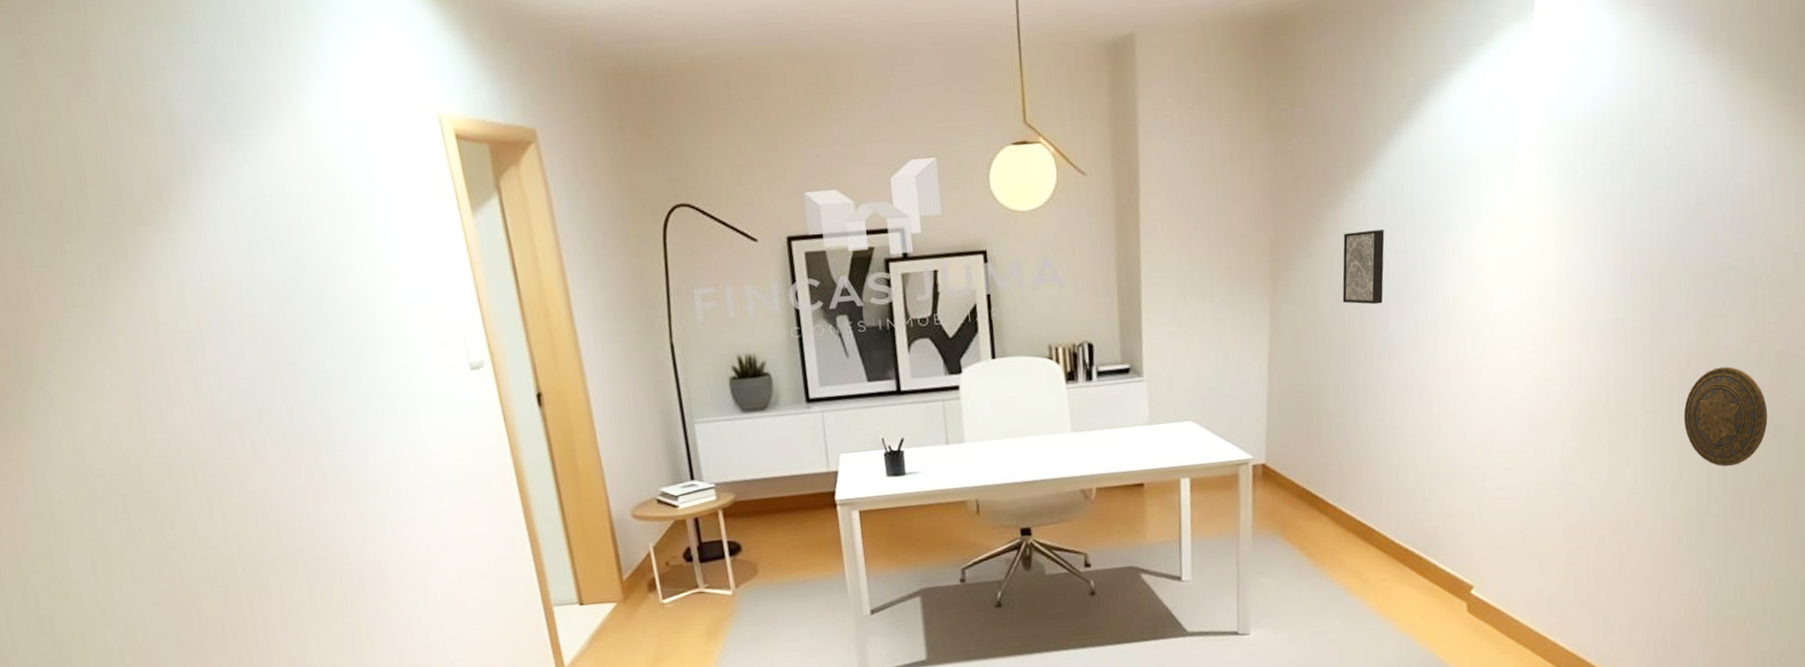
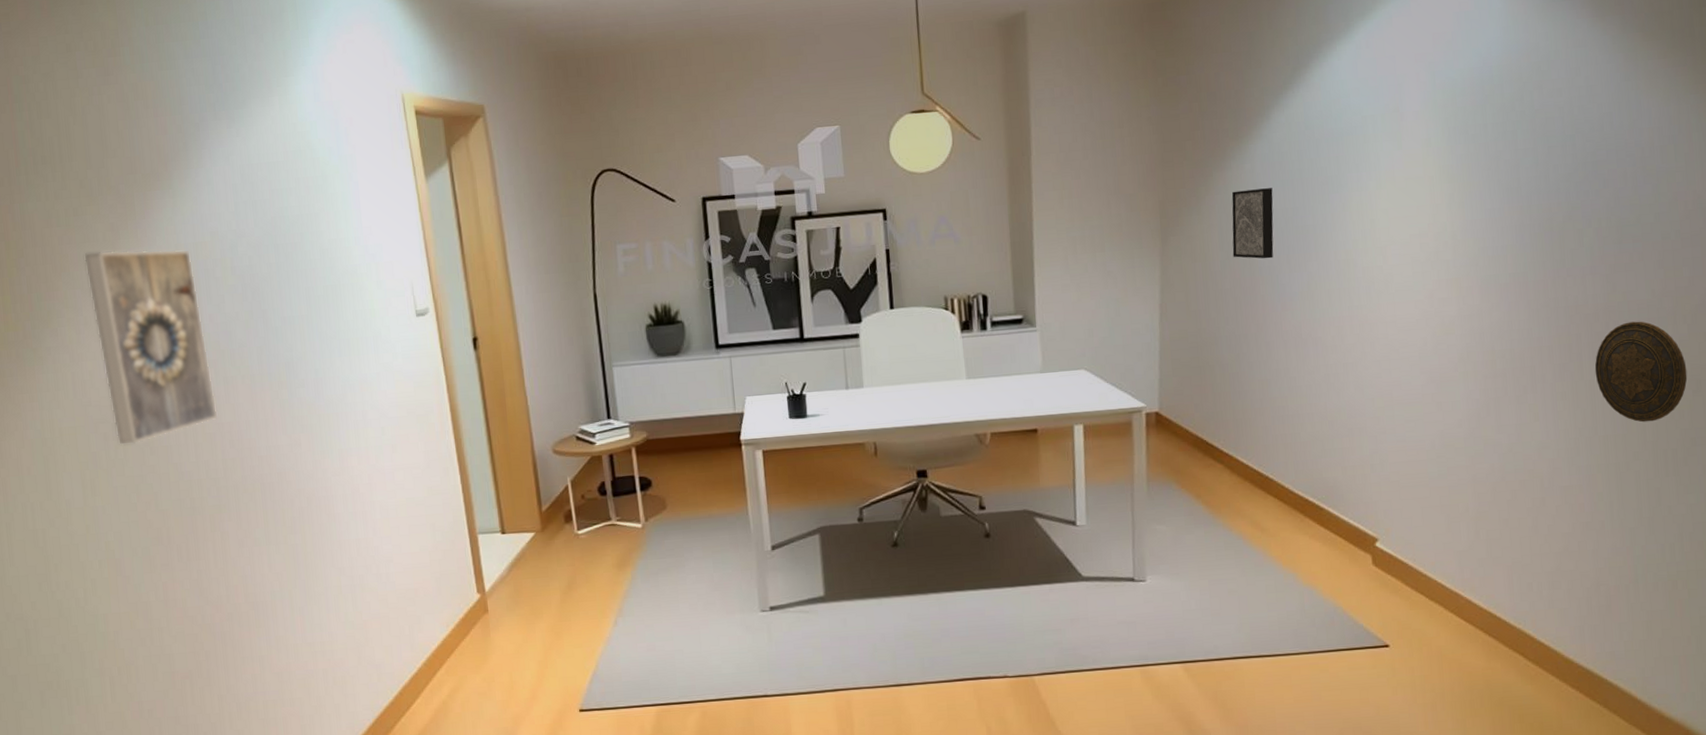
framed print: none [69,294,248,519] -> present [84,249,219,446]

